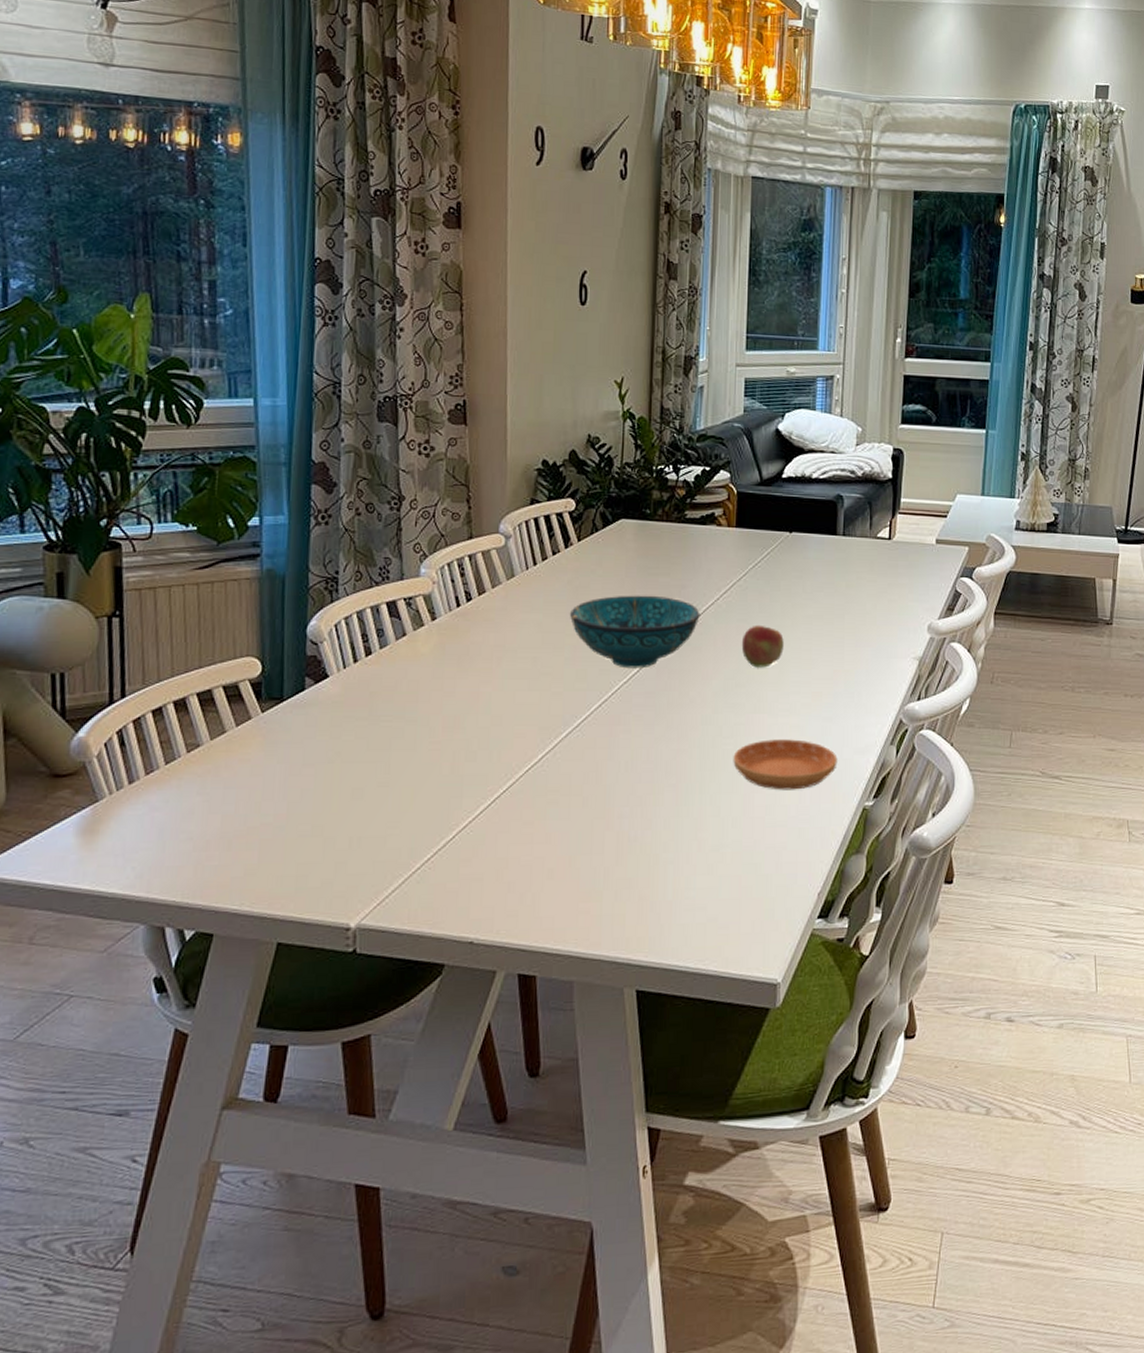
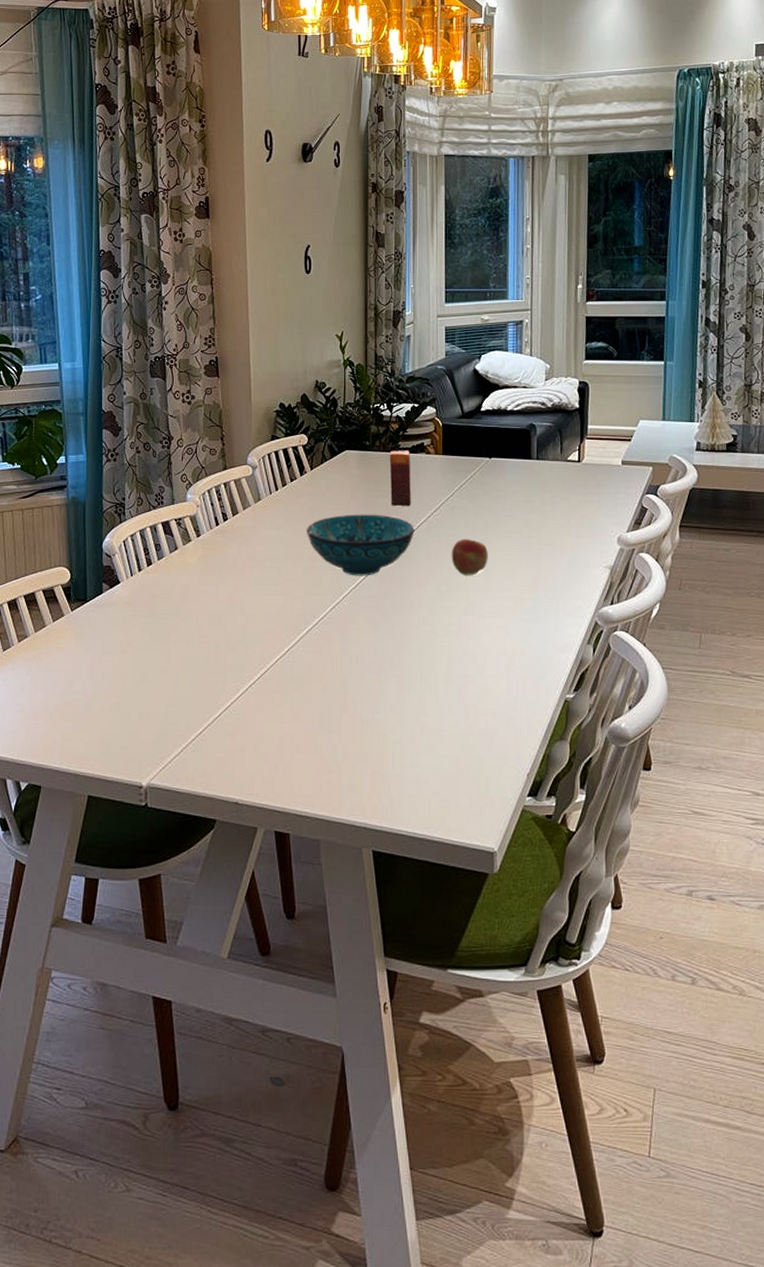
candle: none [673,520,699,586] -> present [389,450,412,506]
saucer: present [733,739,838,790] -> none [448,638,540,683]

